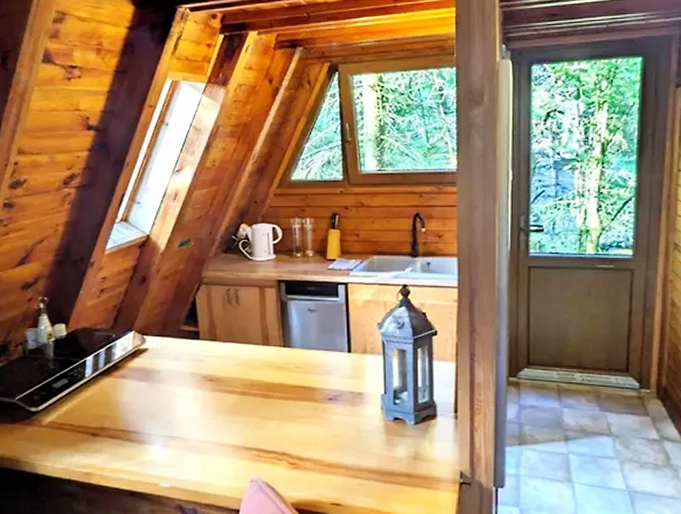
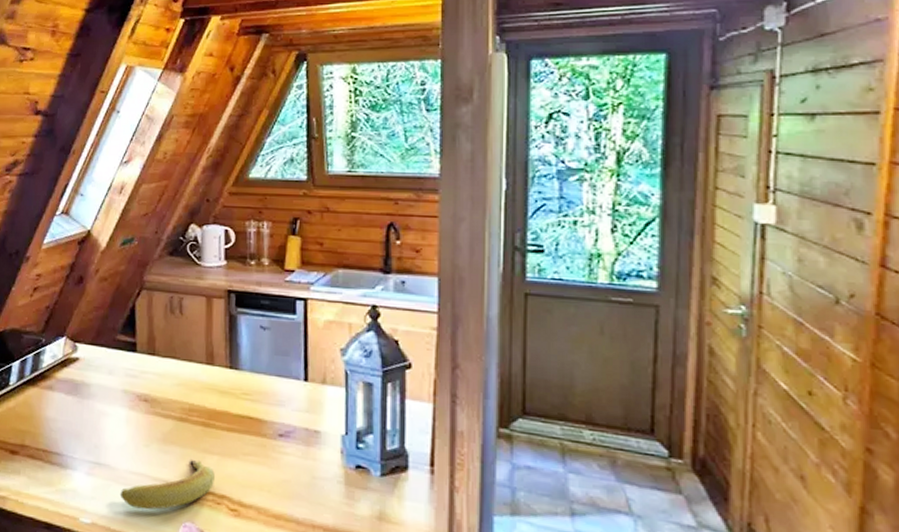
banana: none [193,426,275,471] -> present [119,460,215,510]

